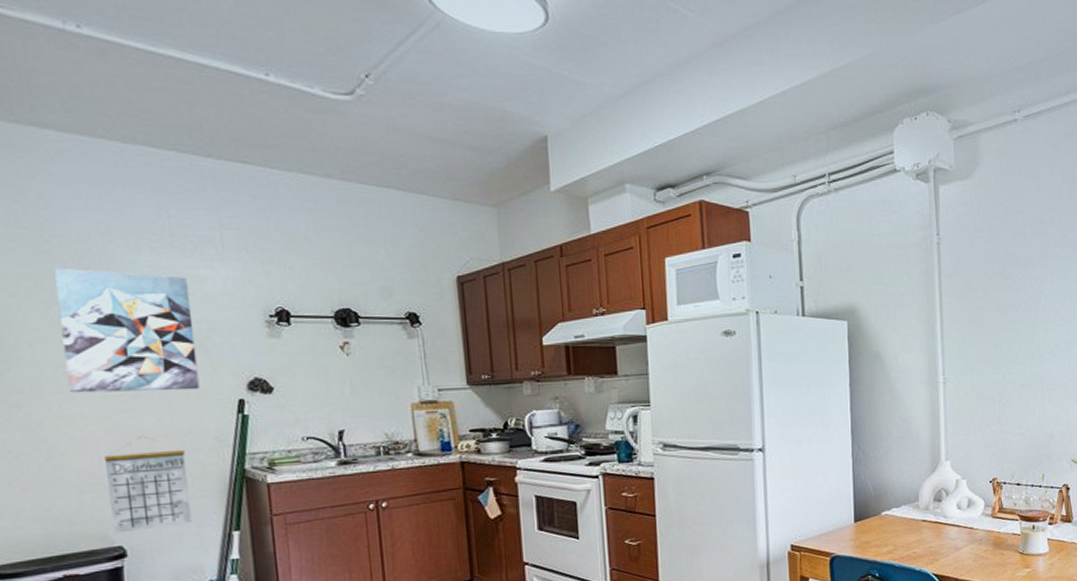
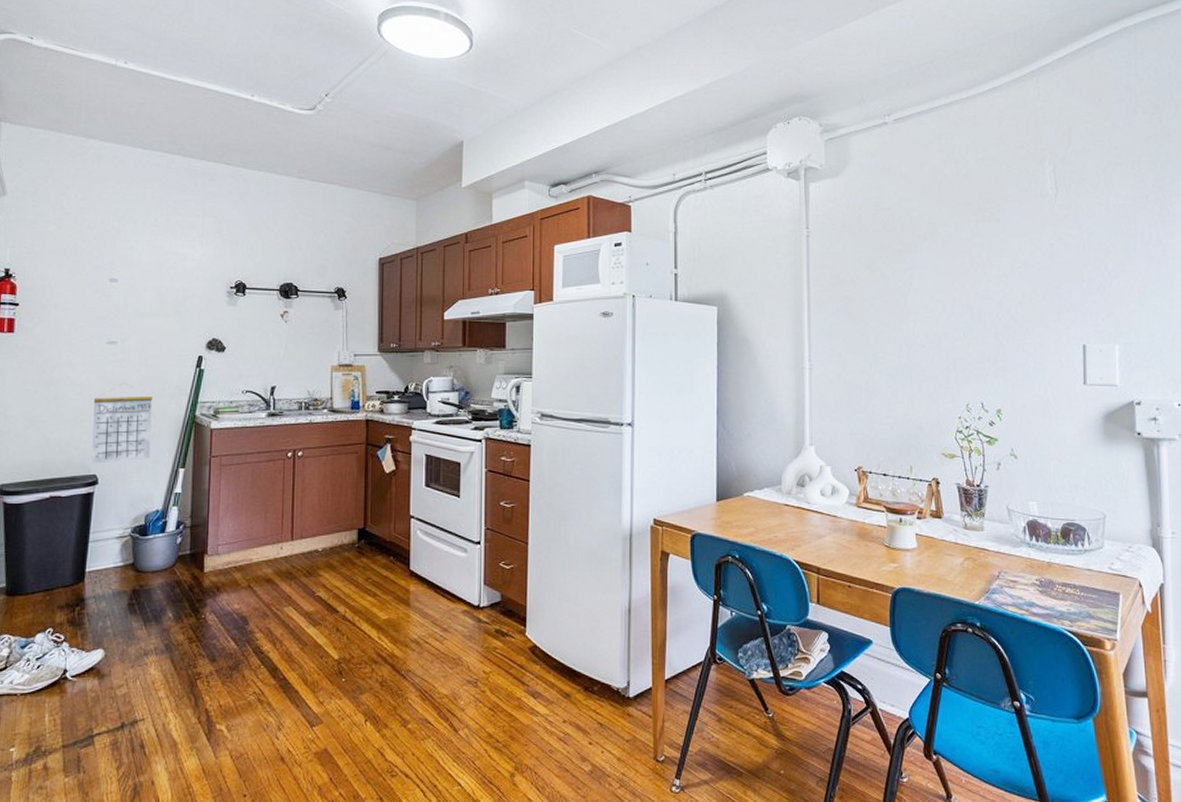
wall art: present [54,269,200,393] -> none [77,246,175,347]

